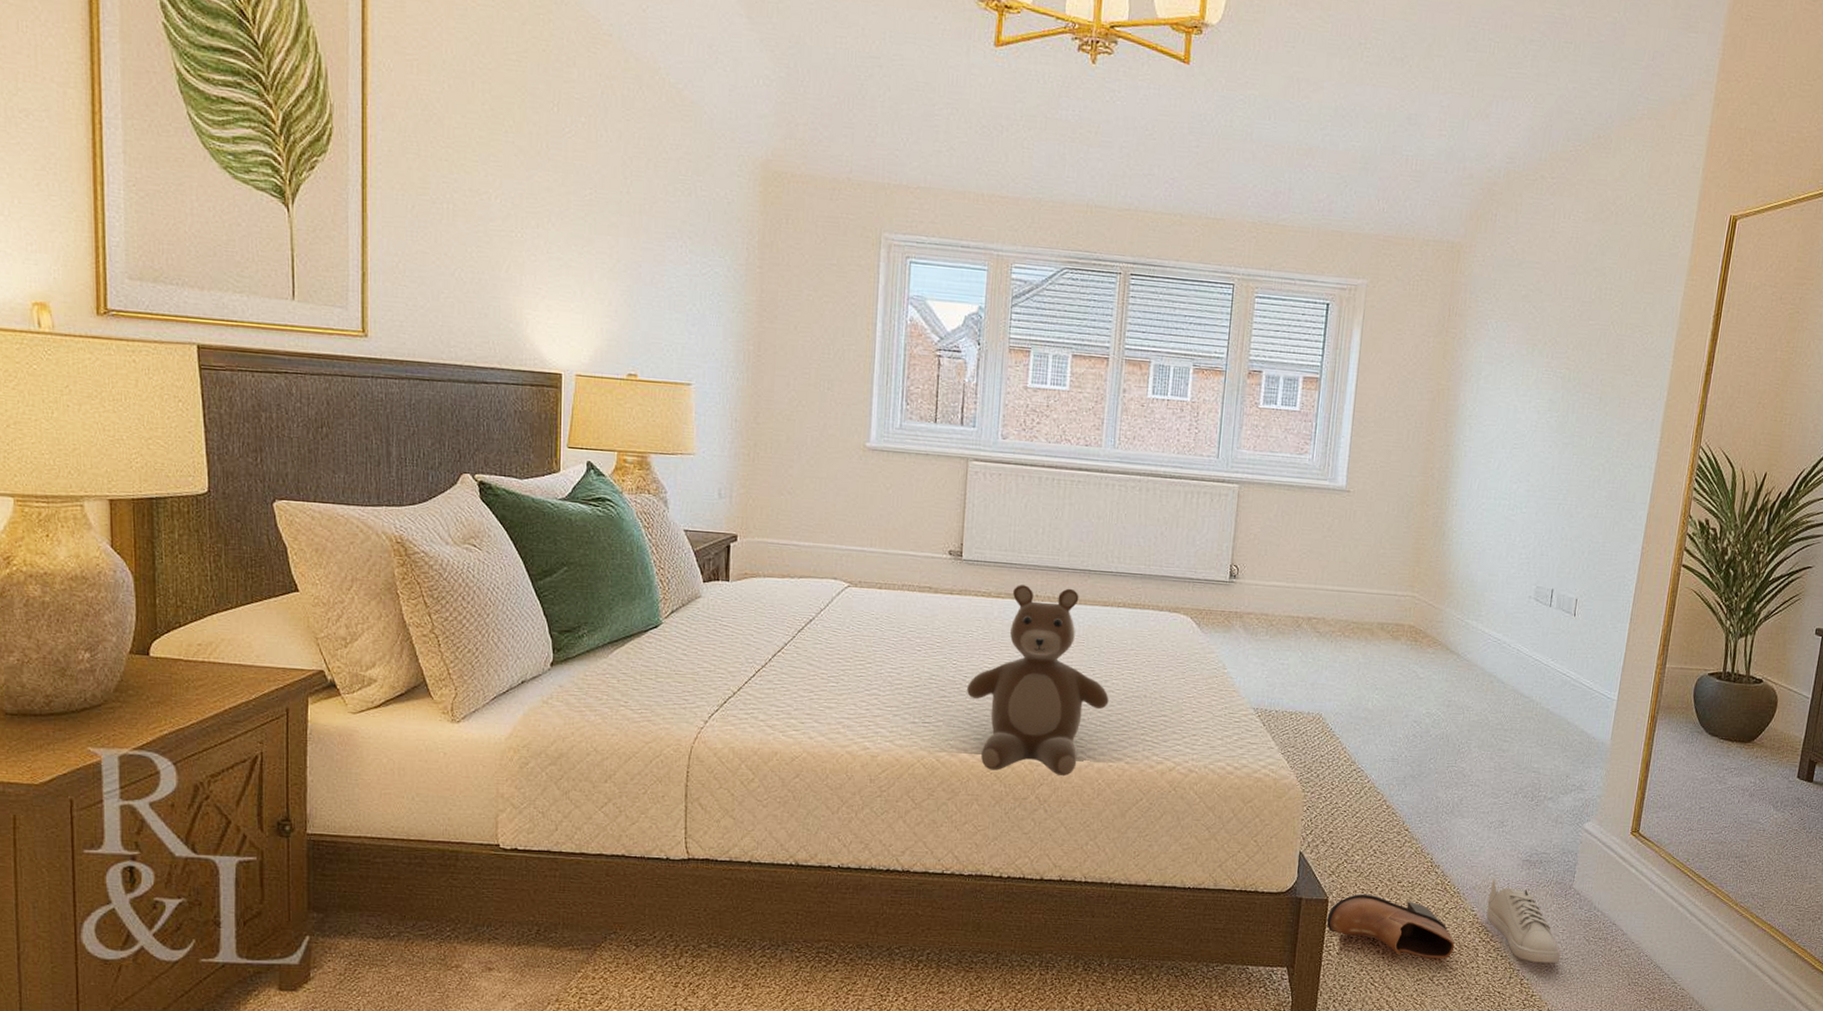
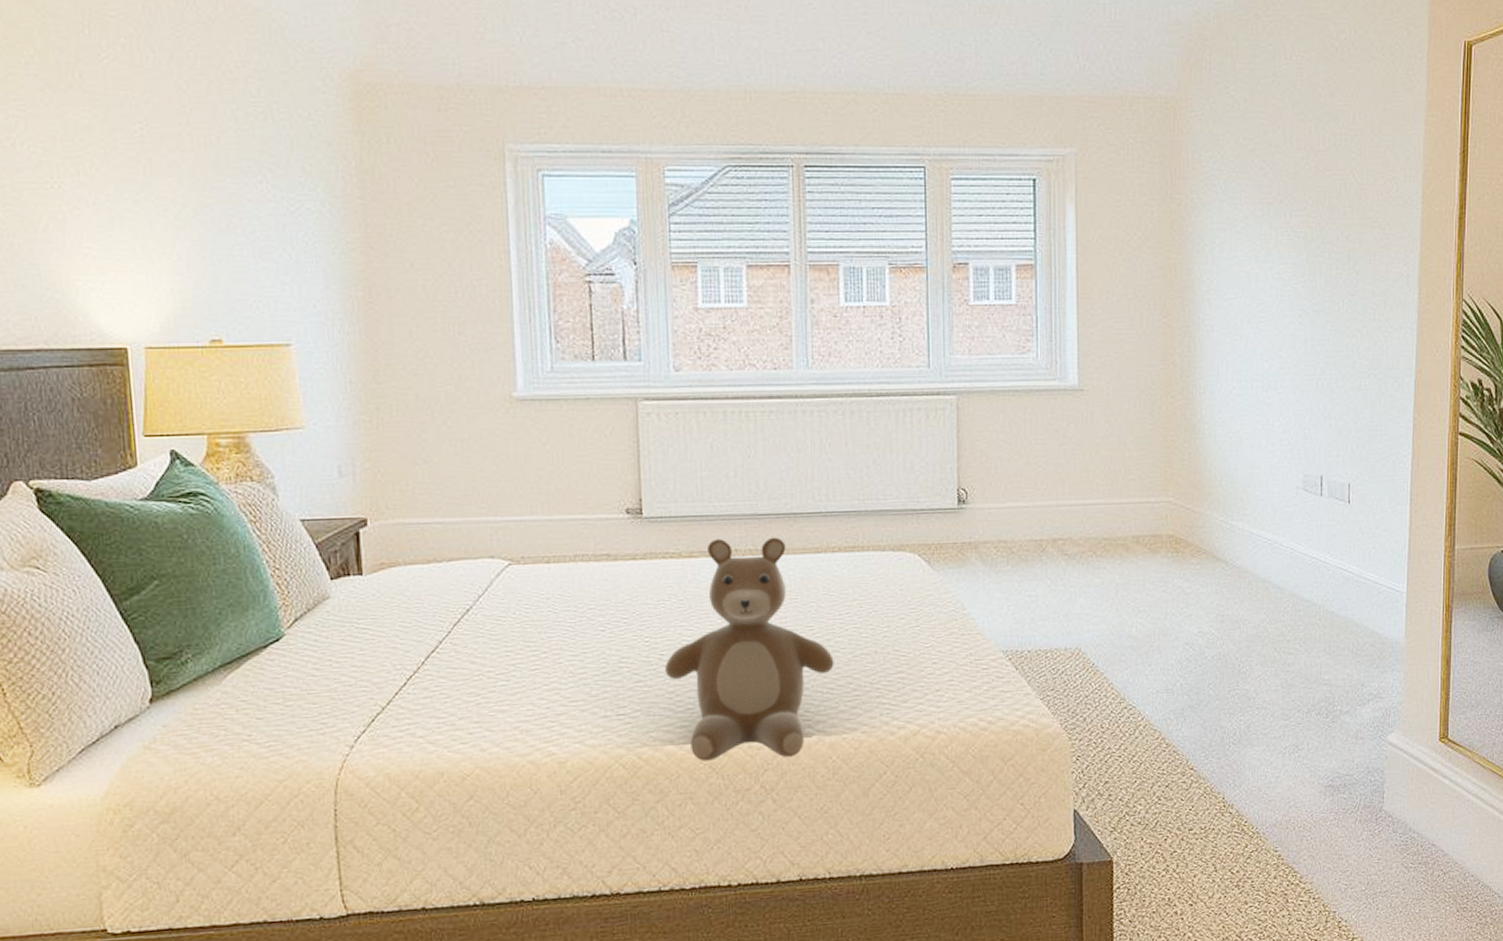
shoe: present [1326,893,1455,959] -> none [1113,848,1261,914]
shoe: present [1486,878,1561,964] -> none [1291,811,1379,901]

